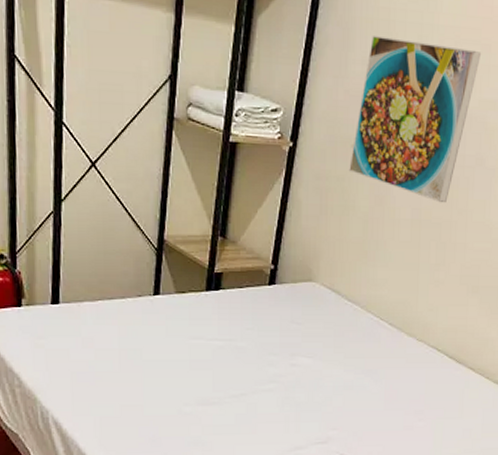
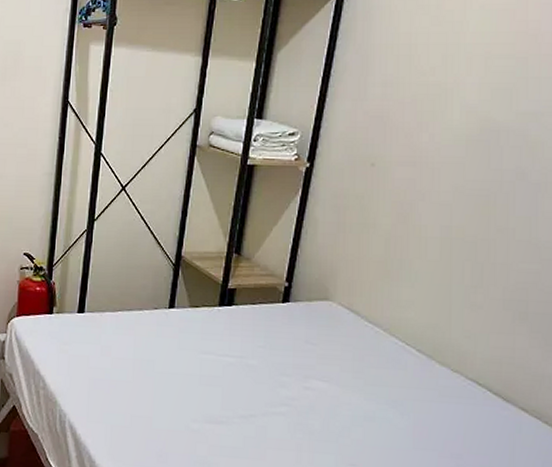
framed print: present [349,35,482,203] -> none [369,58,517,221]

